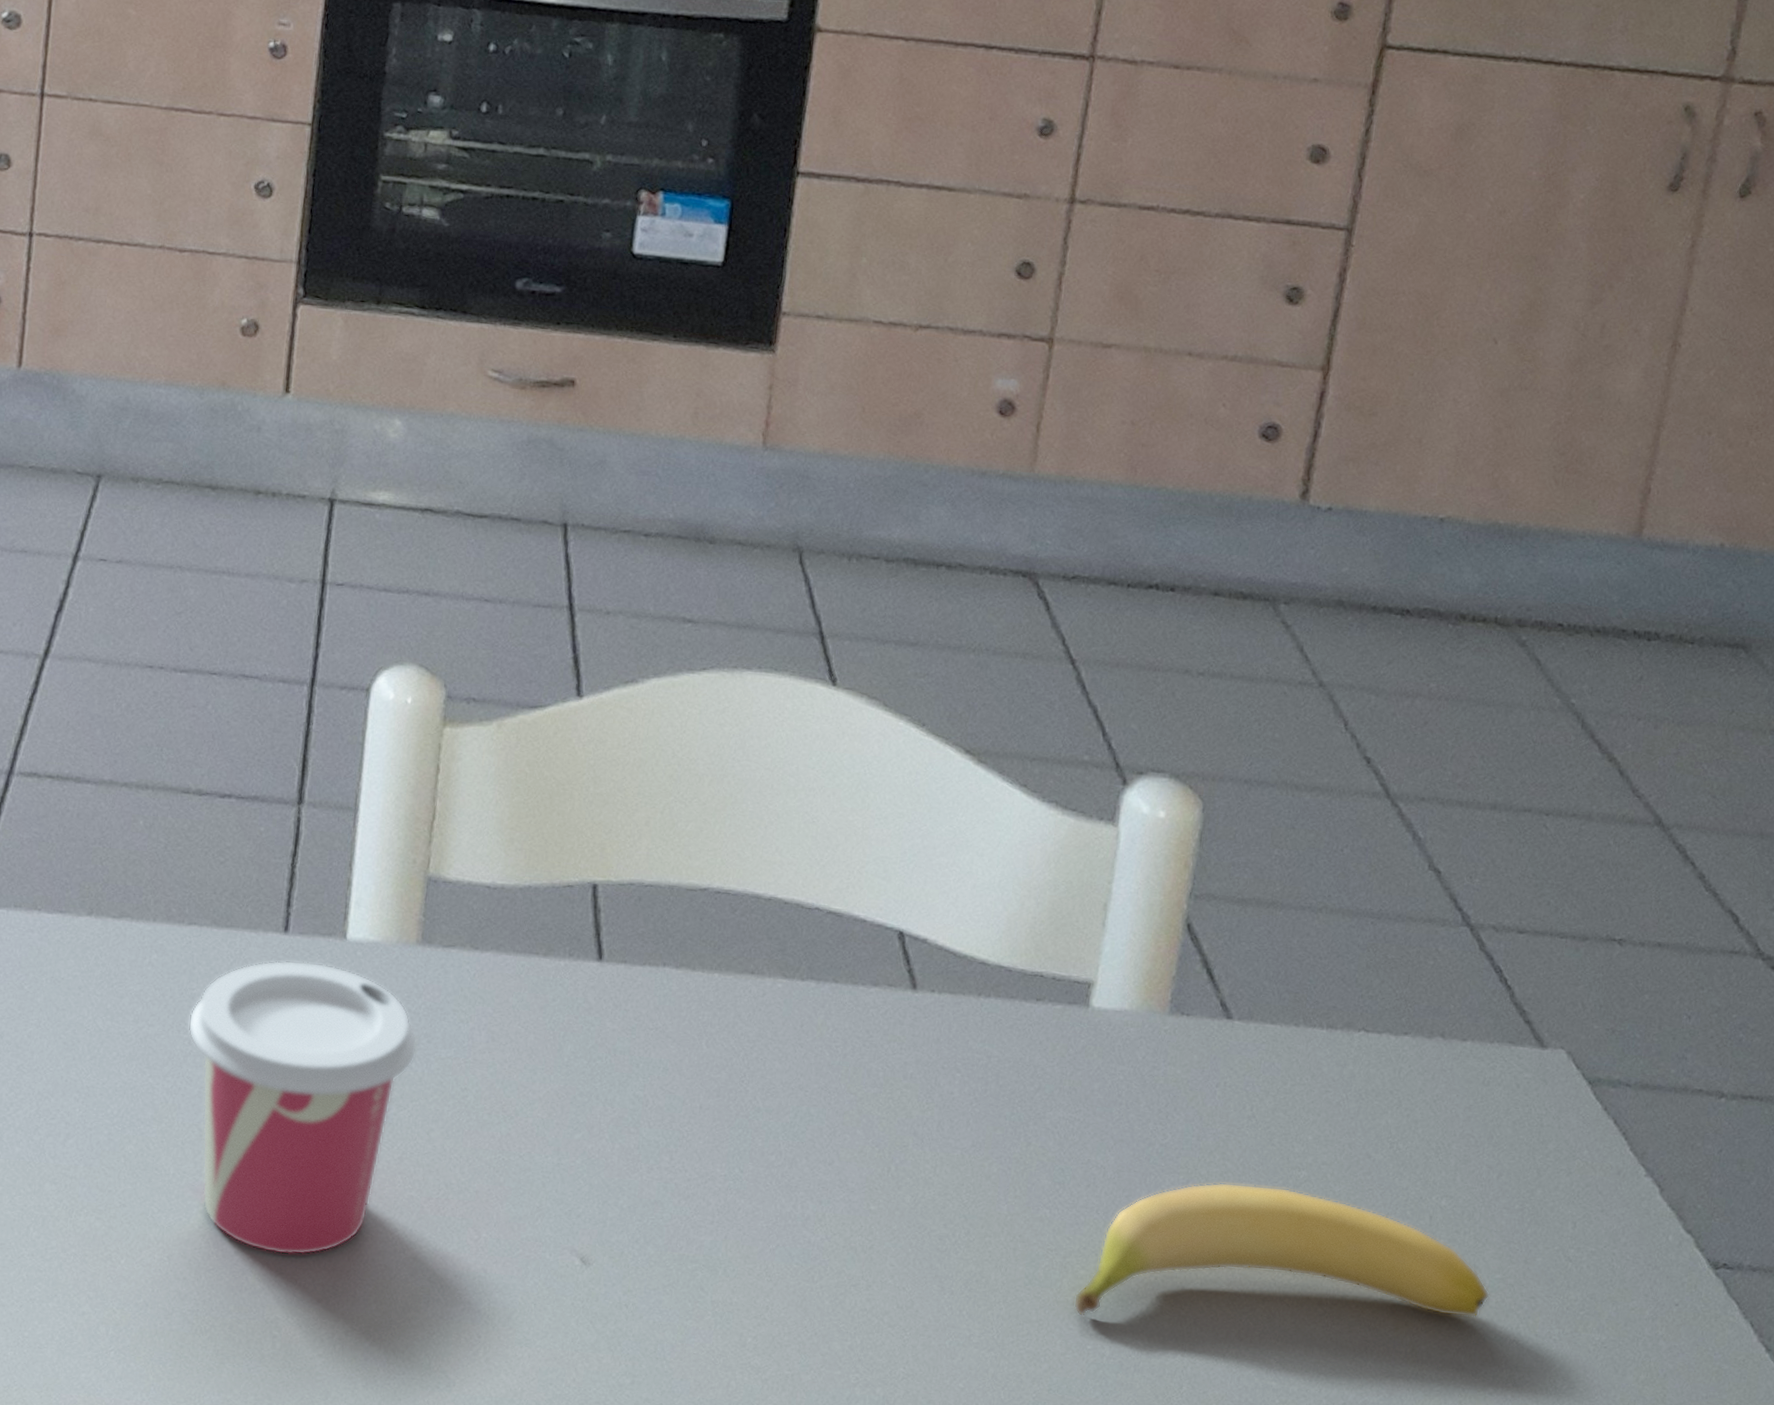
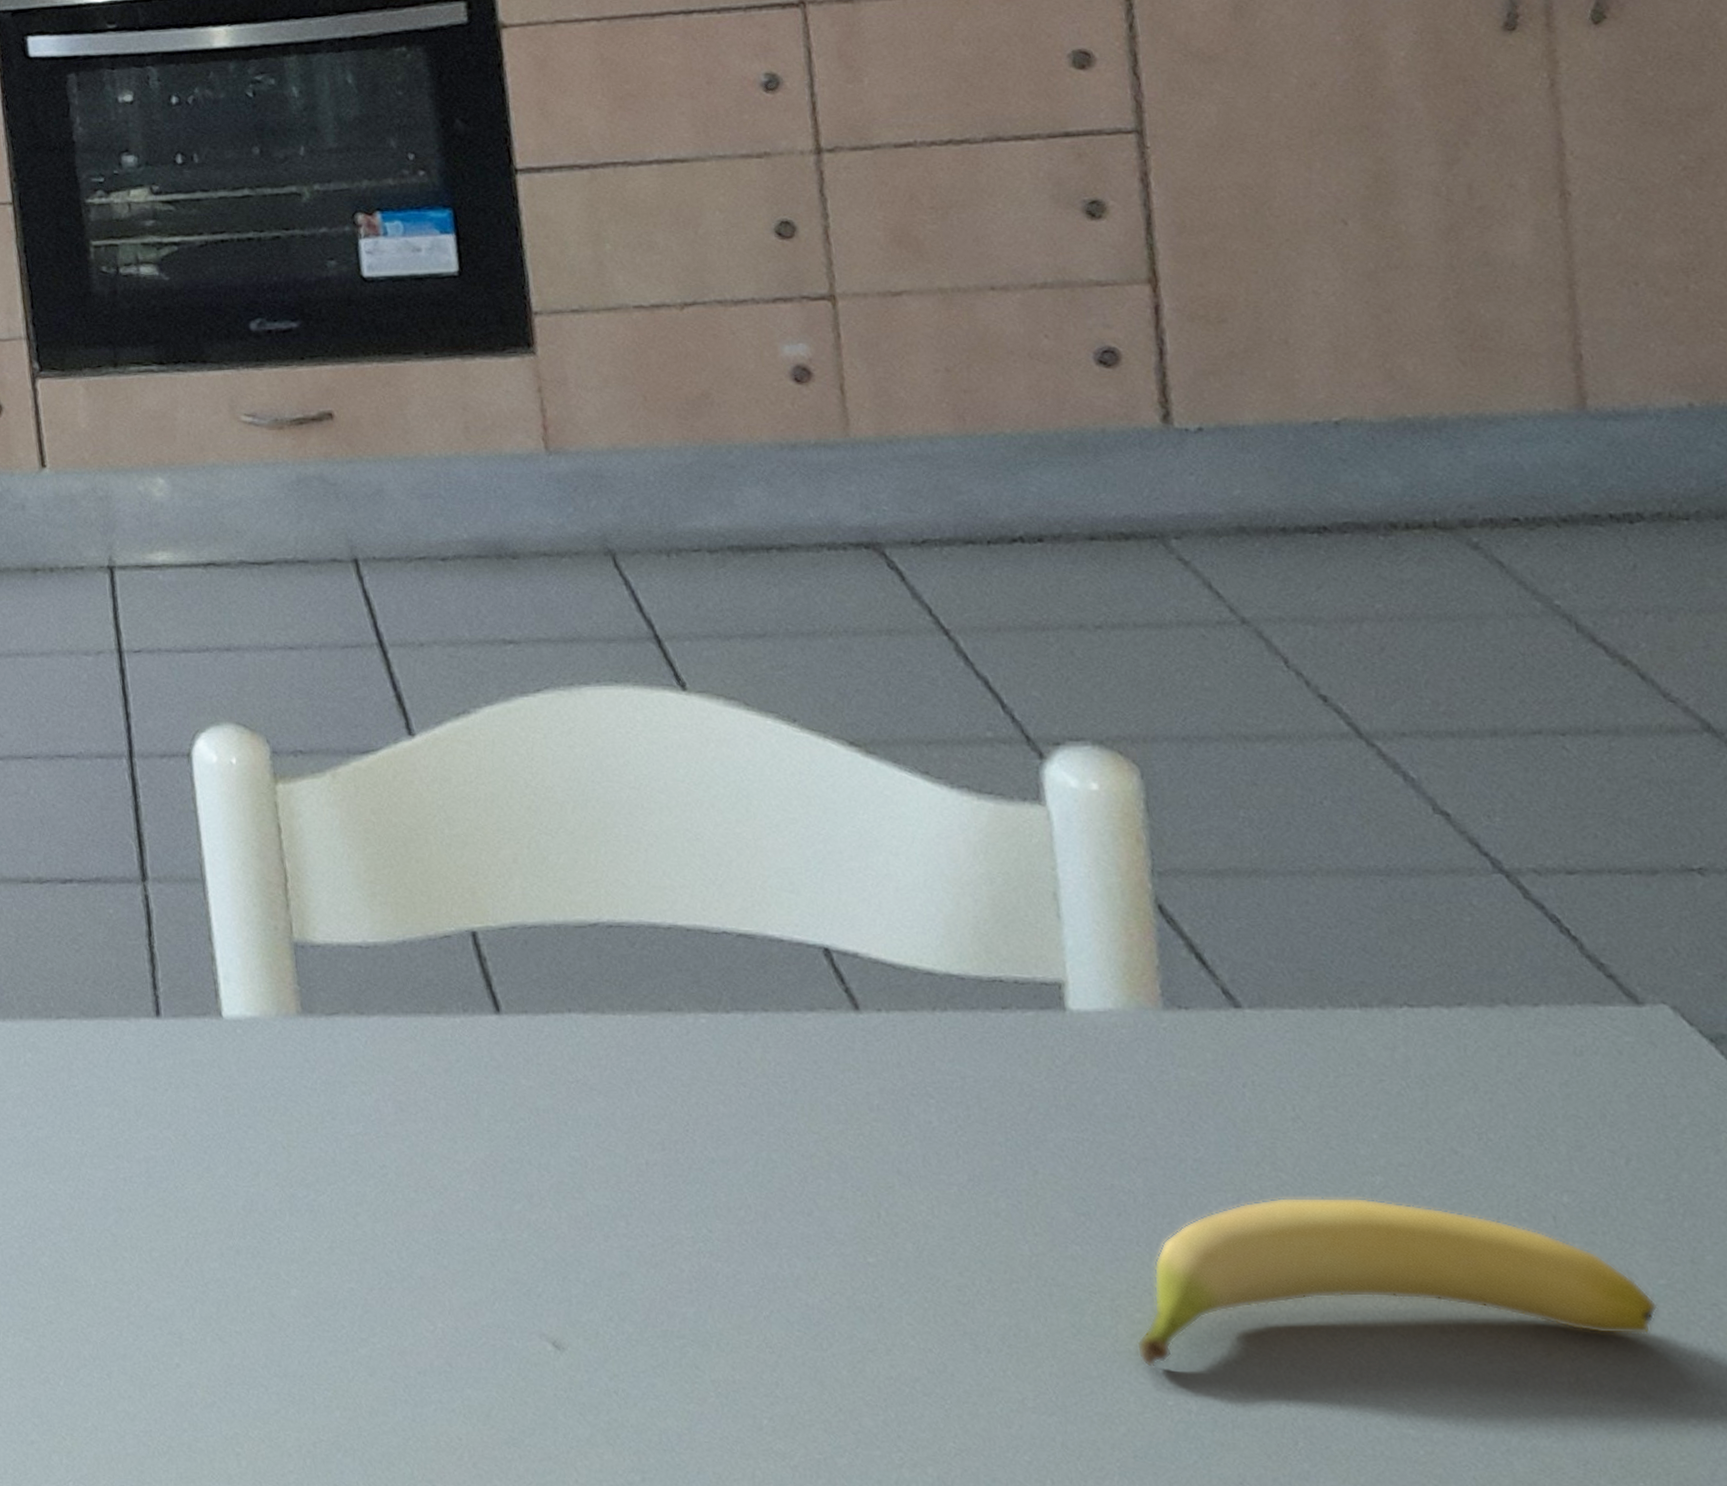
cup: present [188,960,417,1255] -> none [77,1045,323,1363]

